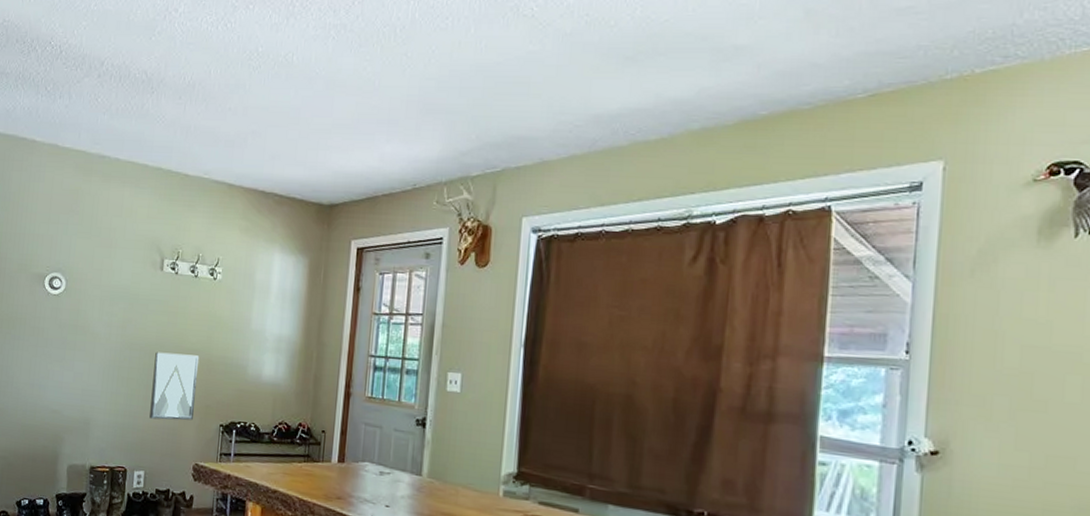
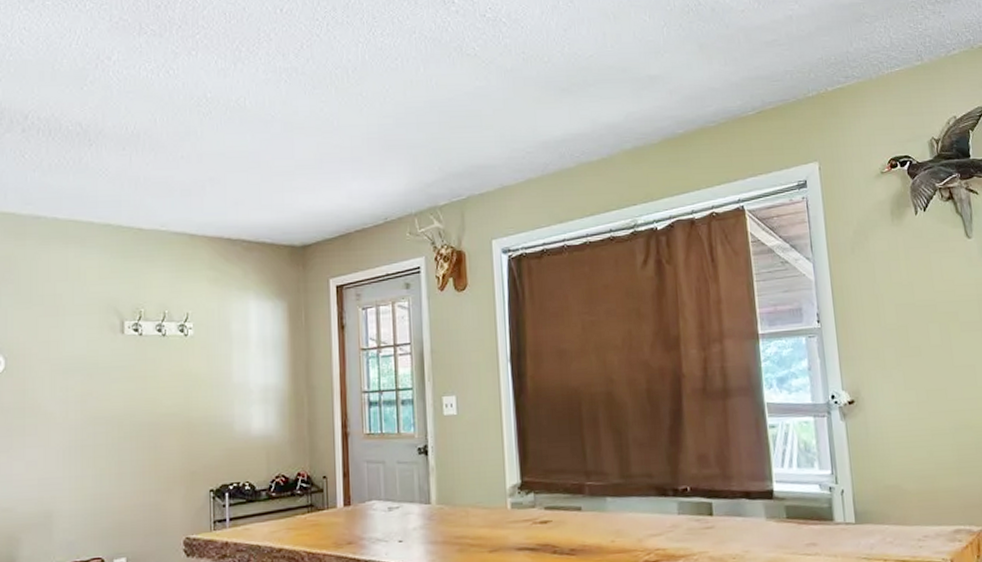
wall art: present [149,352,200,421] -> none [125,419,178,498]

